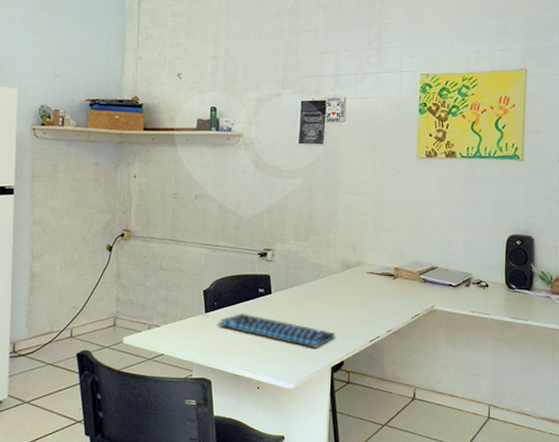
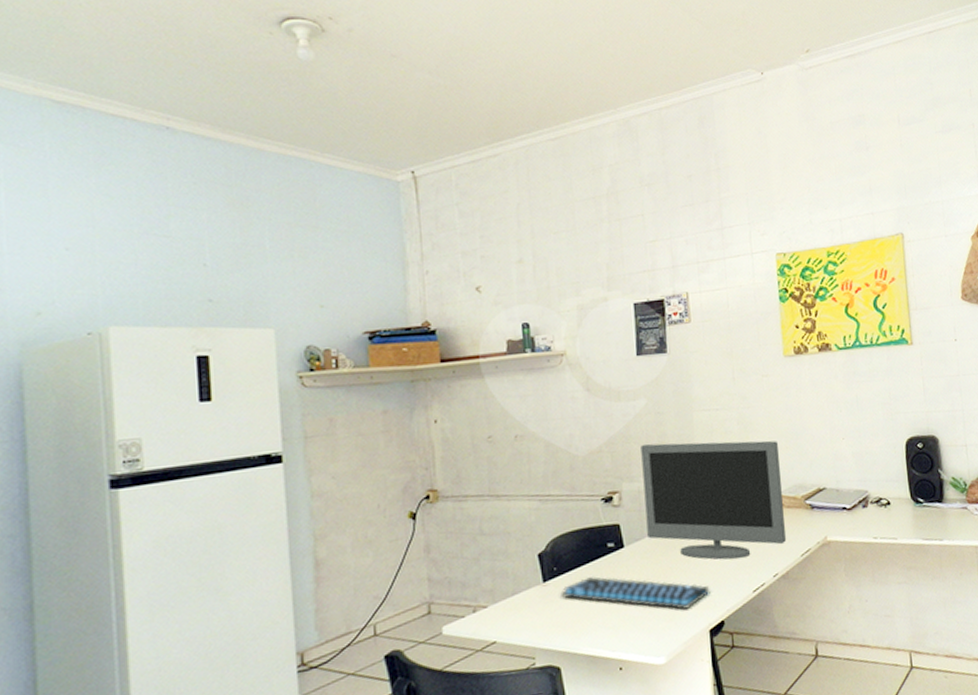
monitor: none [291,215,403,313] -> present [641,440,786,560]

